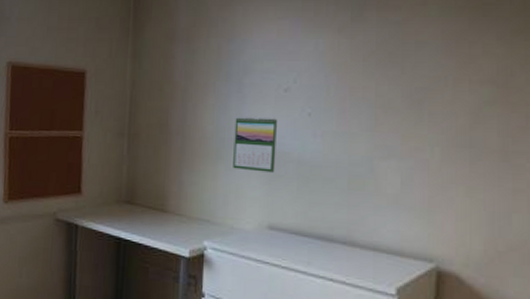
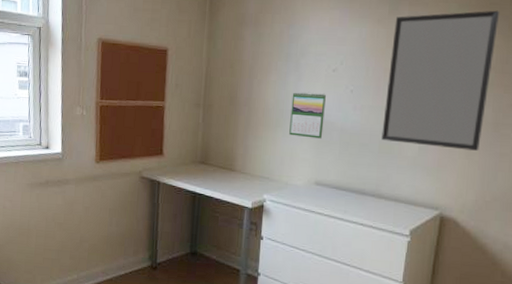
home mirror: none [351,11,497,186] -> present [381,10,500,151]

